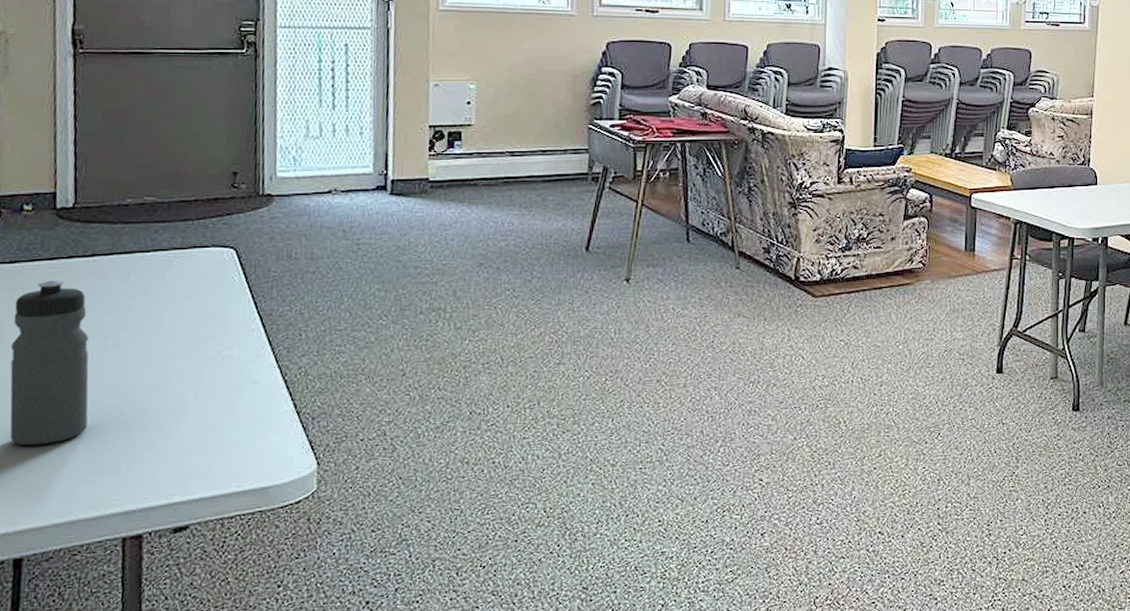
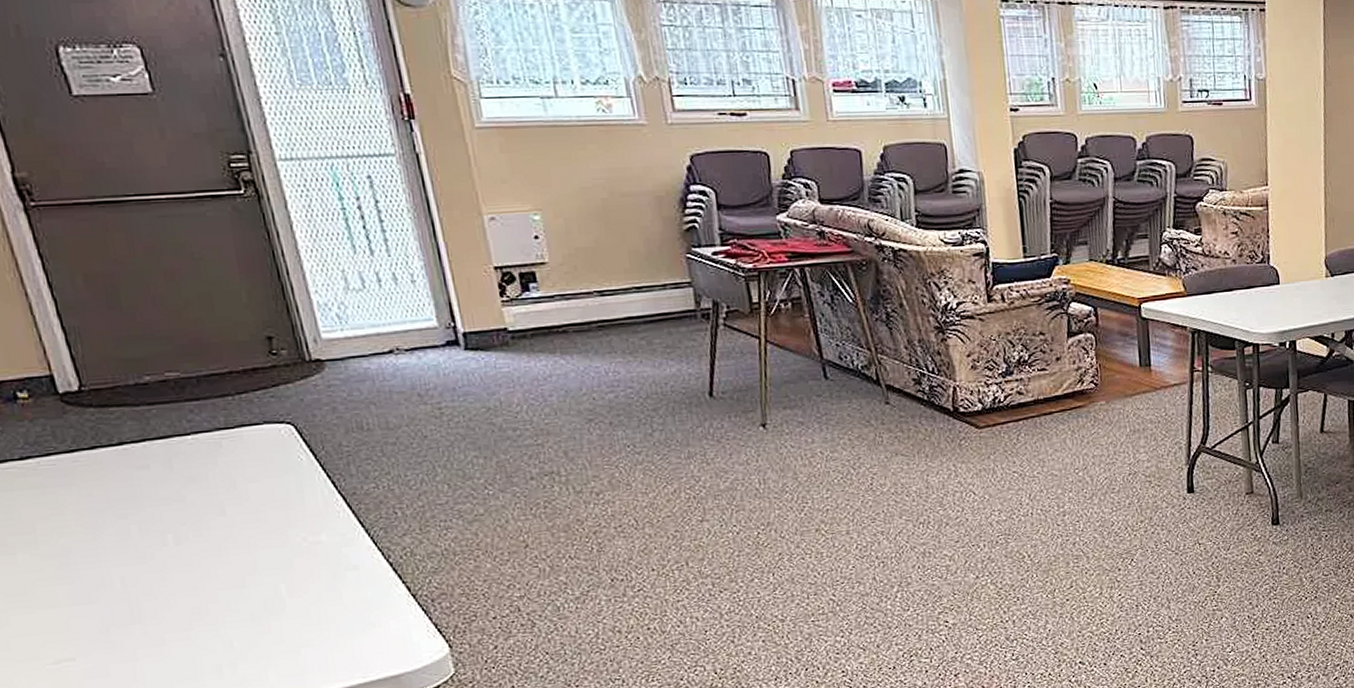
water bottle: present [9,281,89,446] -> none [41,475,171,656]

